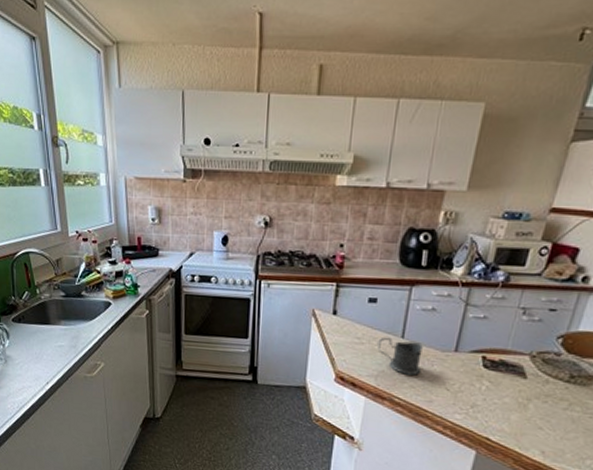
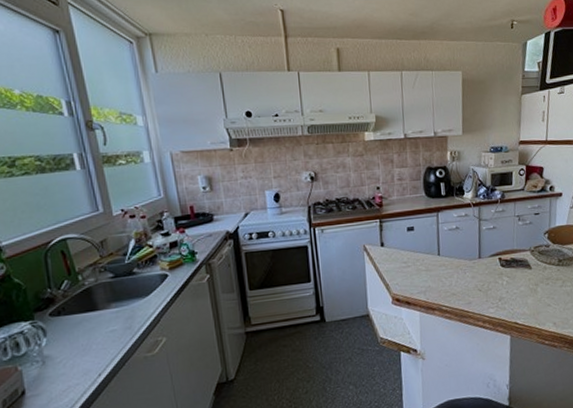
mug: present [377,337,423,375] -> none [421,257,457,285]

